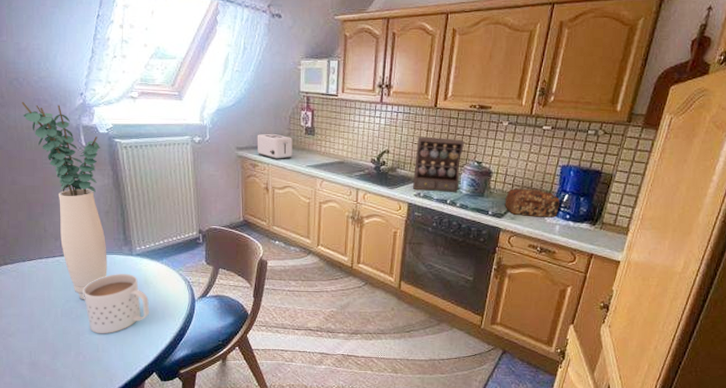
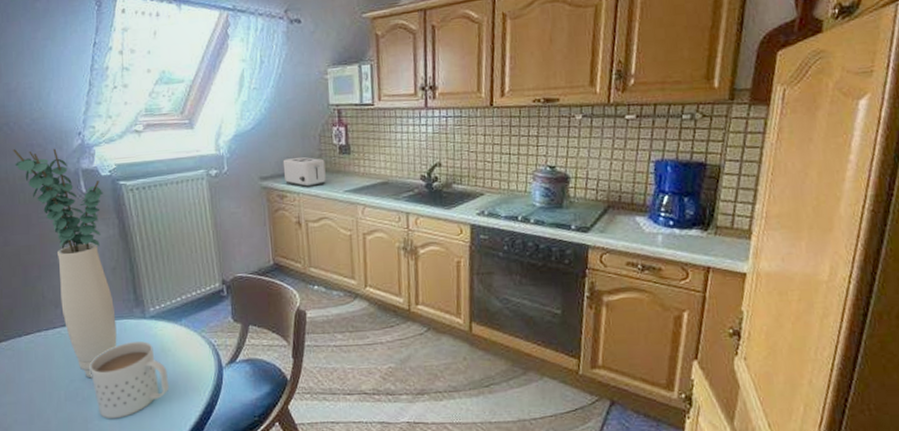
spice rack: present [412,136,465,193] -> none [473,141,532,208]
bread loaf: present [505,189,560,218] -> none [589,192,659,228]

